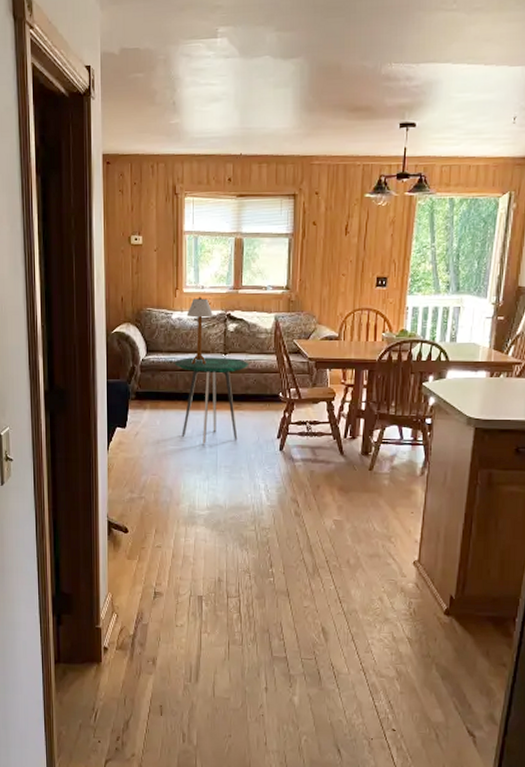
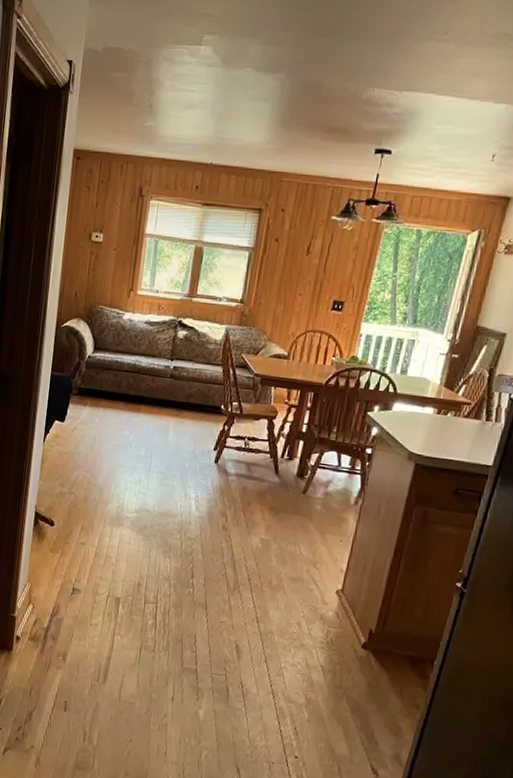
side table: present [174,357,248,444] -> none [119,359,194,448]
table lamp: present [186,297,214,365] -> none [137,301,165,369]

